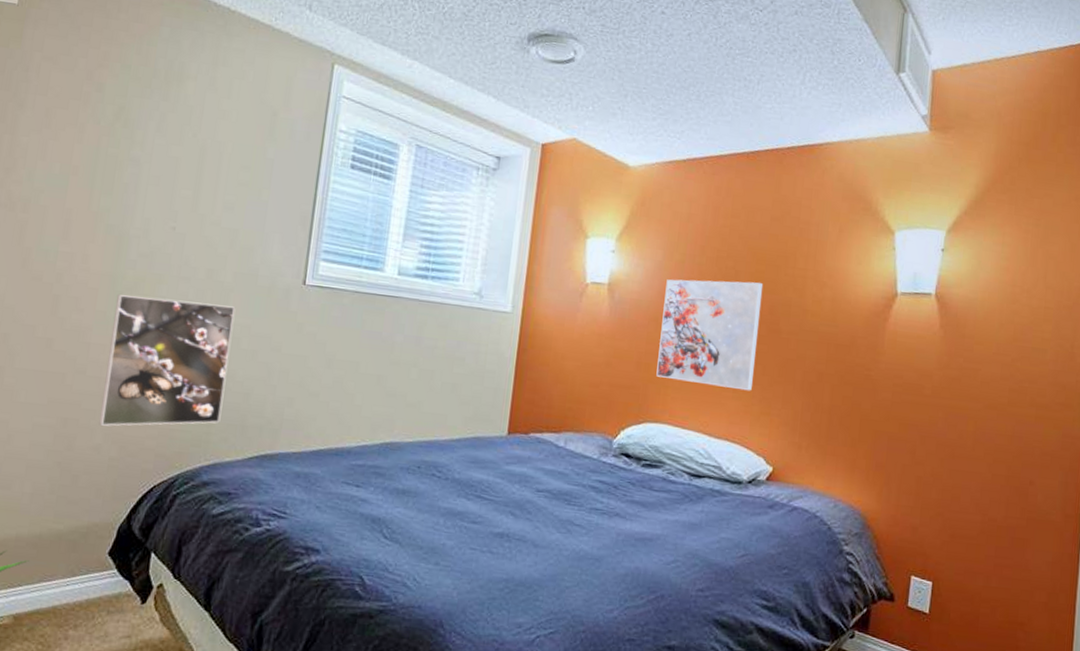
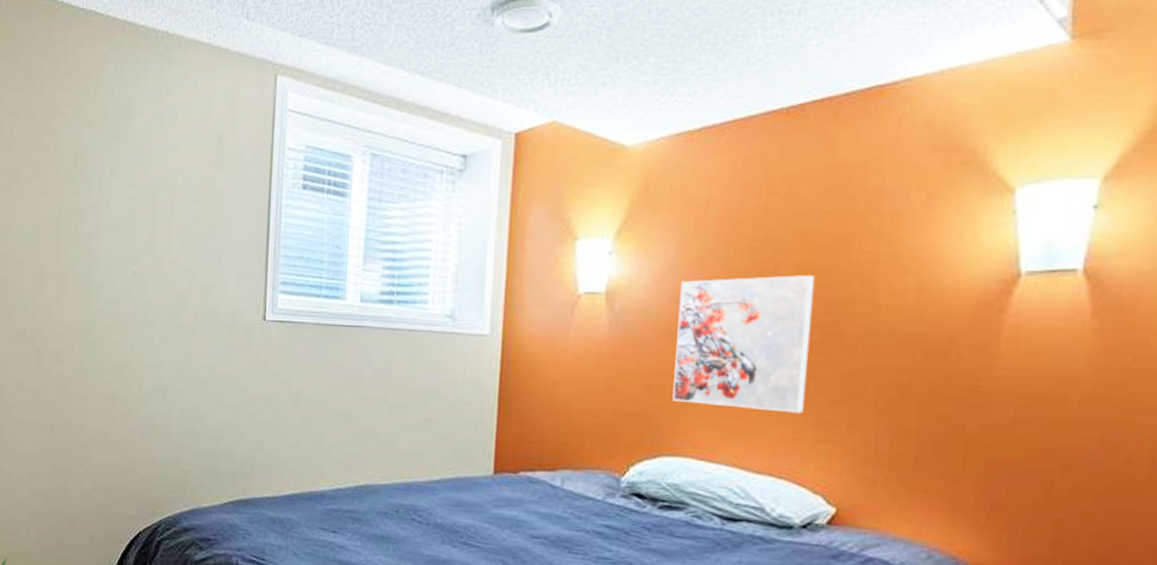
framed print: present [99,295,236,426] -> none [86,344,200,474]

